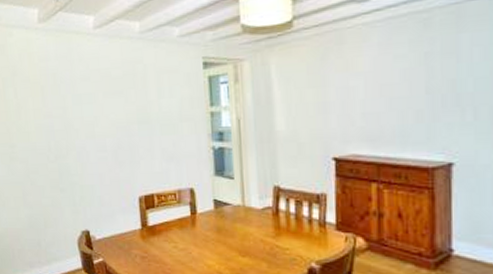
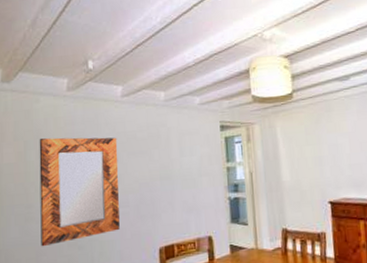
home mirror: none [15,75,99,187] -> present [39,137,120,247]

